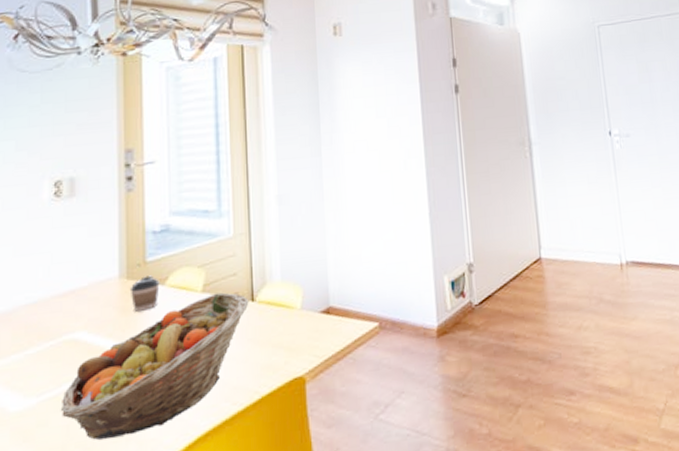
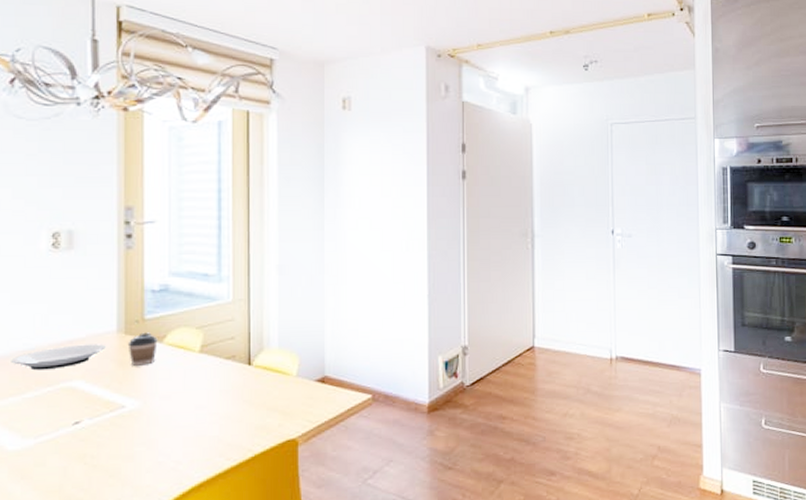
plate: none [13,291,108,324] -> present [11,344,106,370]
fruit basket: present [60,292,249,440] -> none [57,354,246,482]

